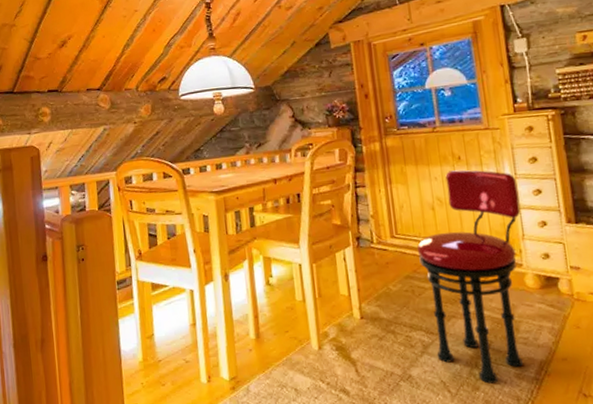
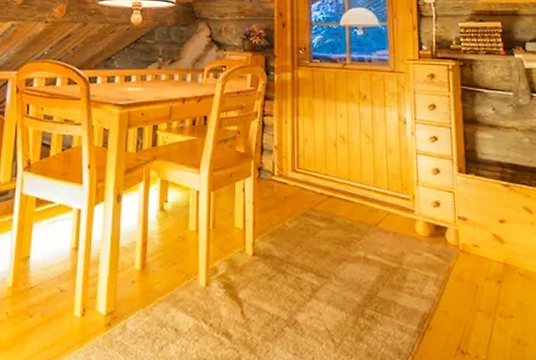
stool: present [416,170,523,385] -> none [316,109,417,336]

